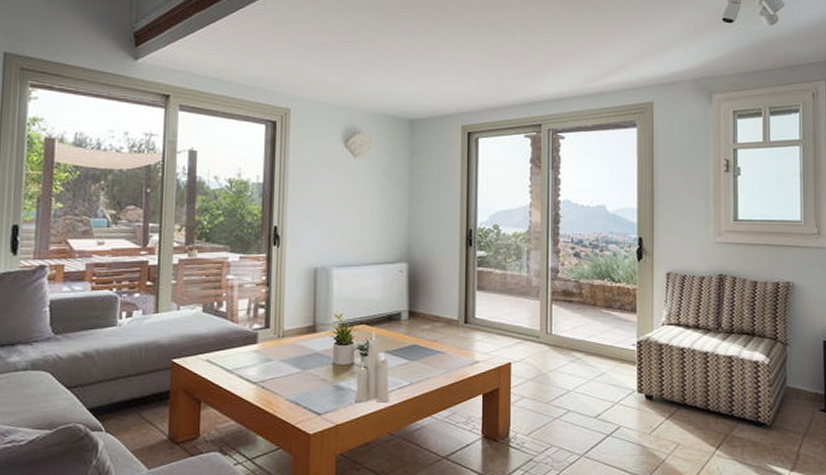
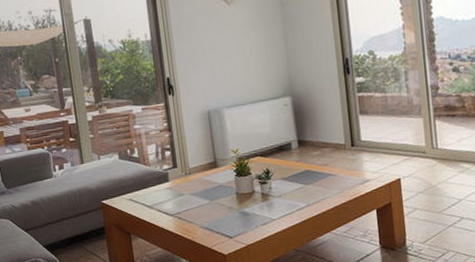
candle: present [354,332,390,403] -> none [258,162,291,224]

